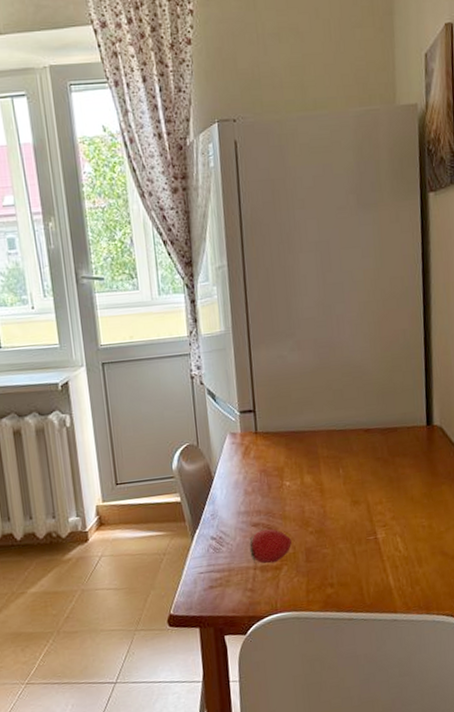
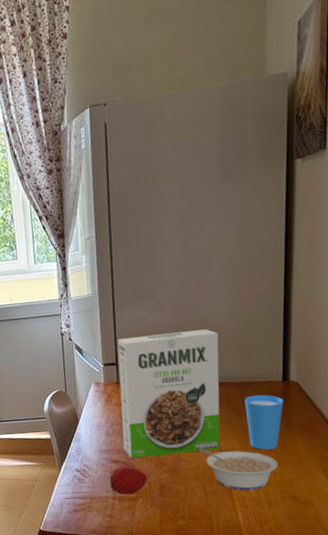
cereal box: none [254,370,367,520] -> present [117,329,221,458]
legume: none [344,503,426,549] -> present [198,447,278,491]
cup: none [390,441,429,502] -> present [244,394,284,450]

